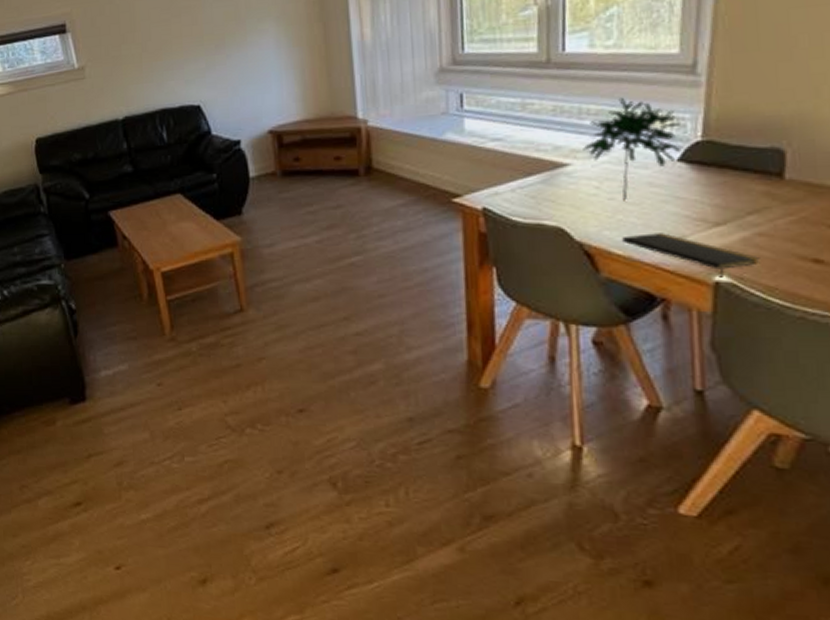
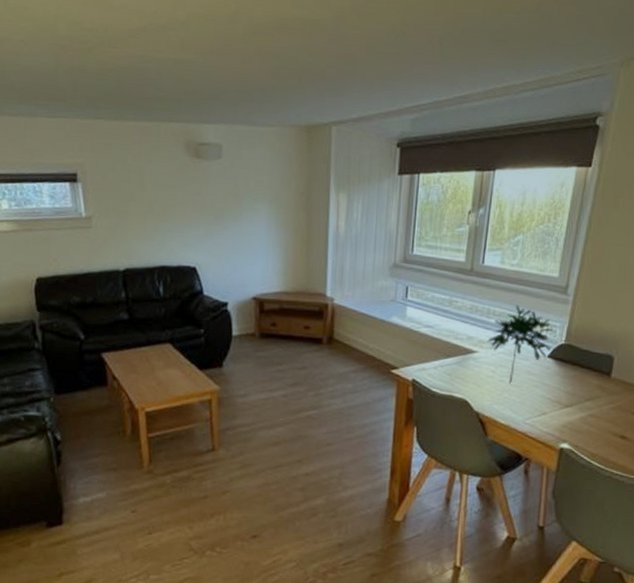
notepad: present [621,233,760,278] -> none [504,409,590,445]

